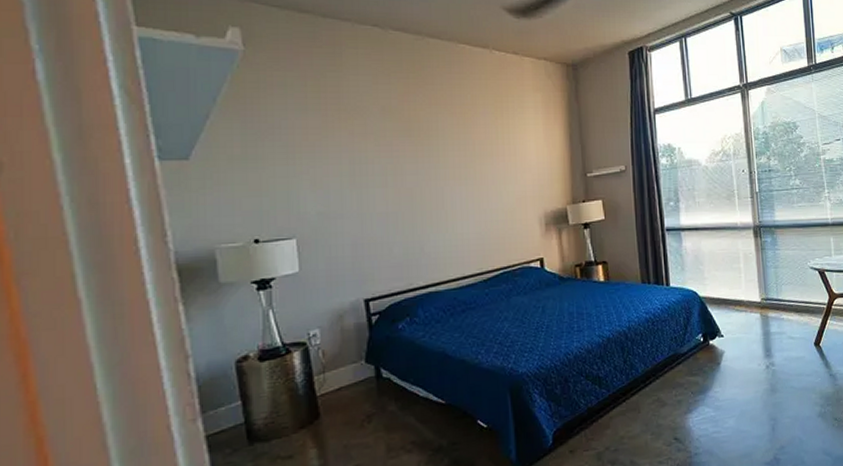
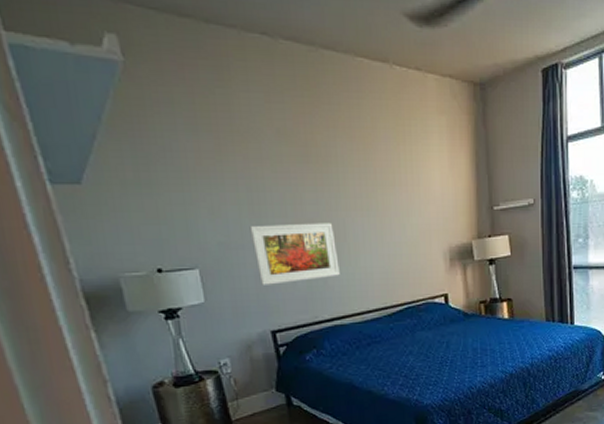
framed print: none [350,191,437,254] -> present [249,222,340,285]

